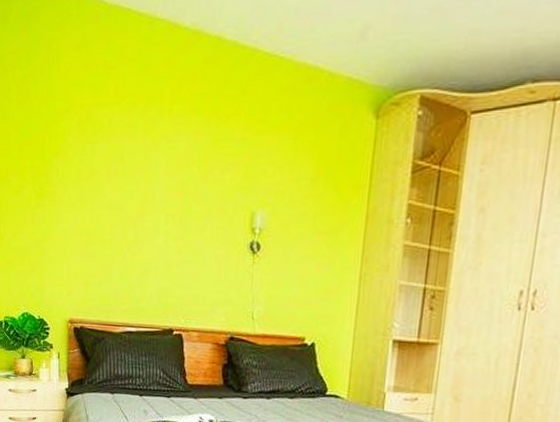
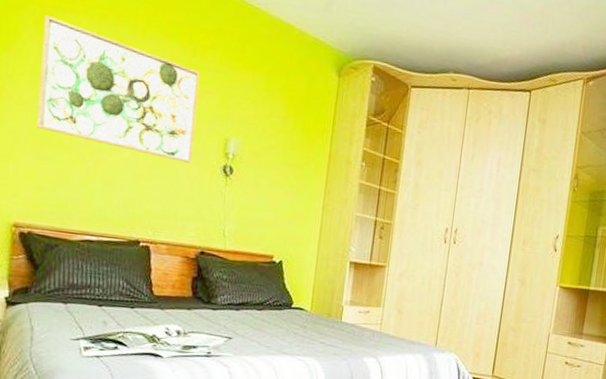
wall art: none [83,114,224,244] -> present [37,14,200,163]

